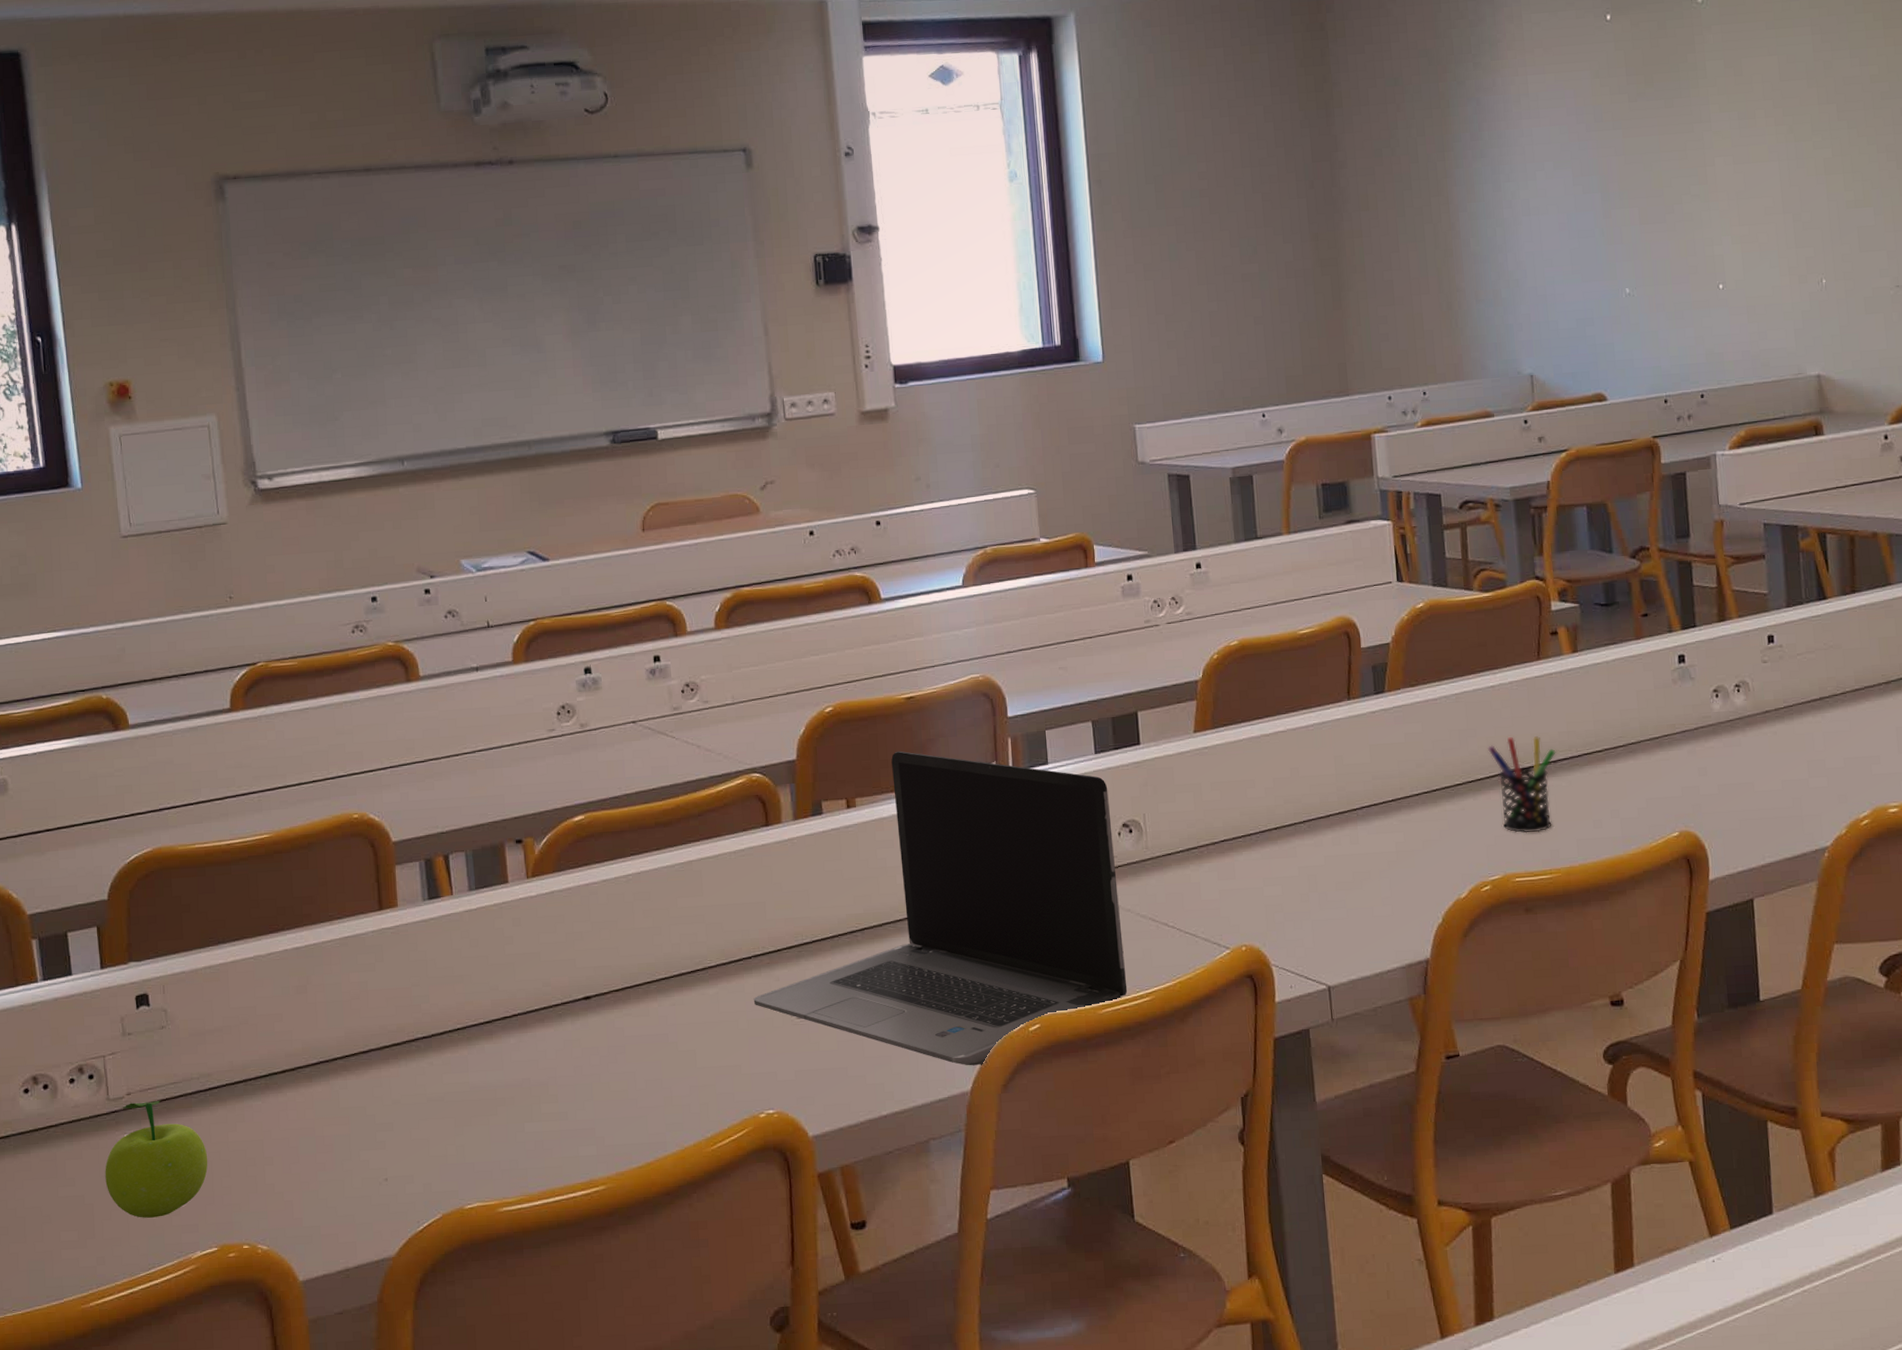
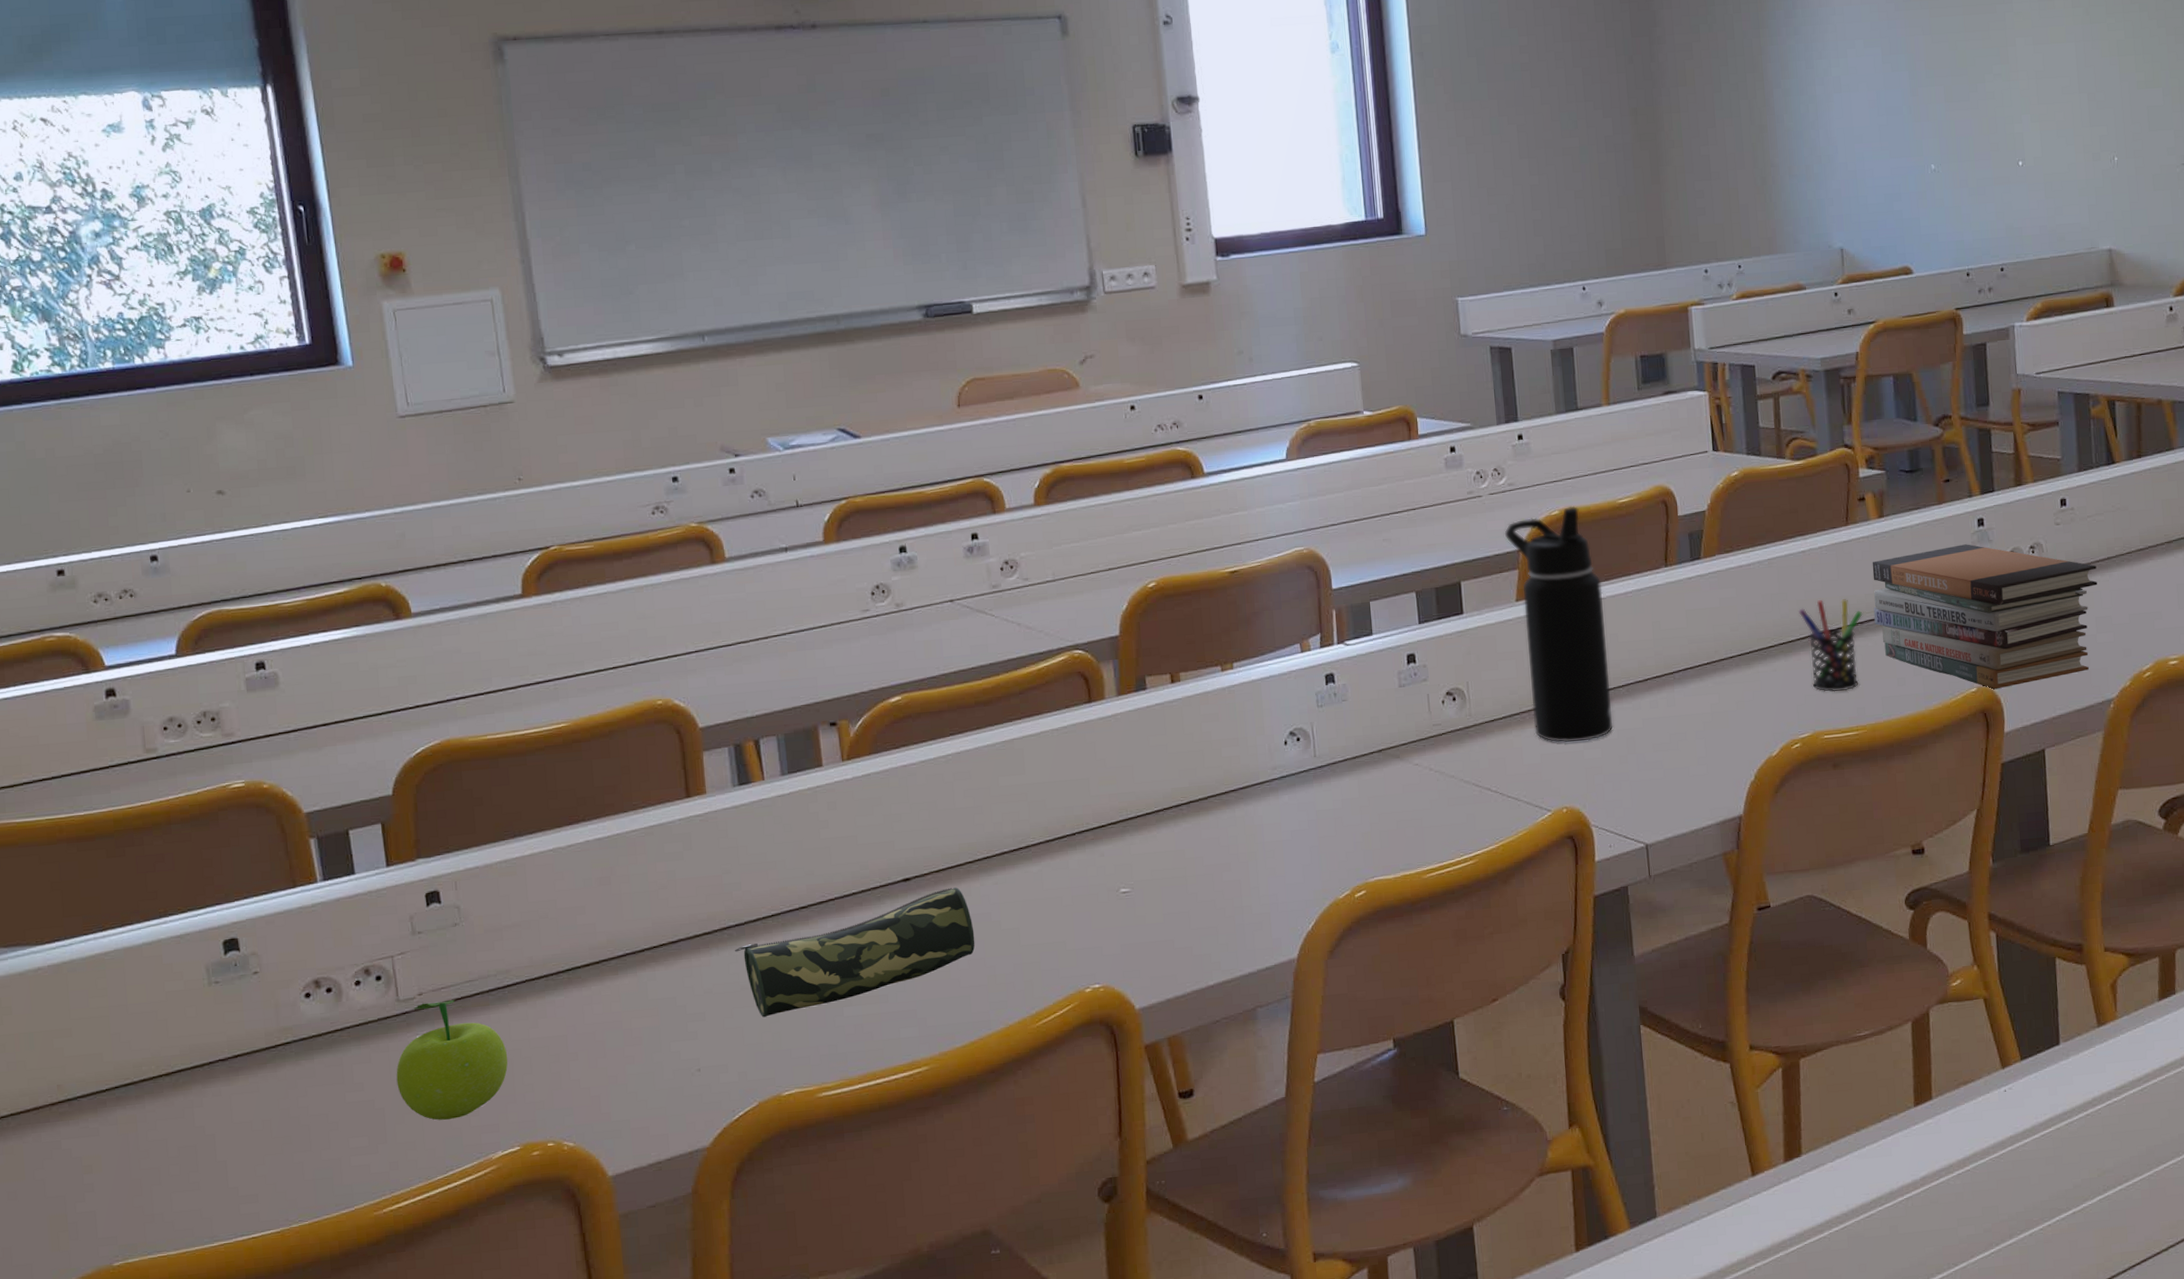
pencil case: none [422,1007,653,1130] -> present [735,887,975,1018]
laptop computer: present [753,751,1128,1066] -> none [1078,624,1452,934]
water bottle: none [1182,636,1294,878] -> present [1504,505,1613,742]
book stack: none [1565,681,1809,835] -> present [1872,544,2098,690]

